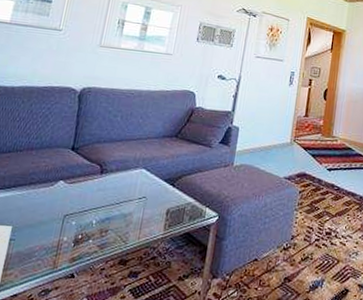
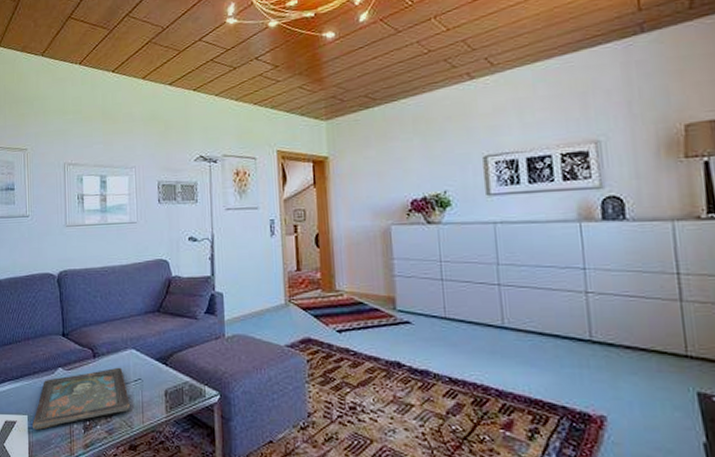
decorative tray: none [15,184,130,242] -> present [33,367,130,430]

